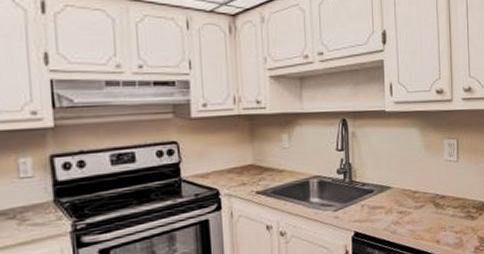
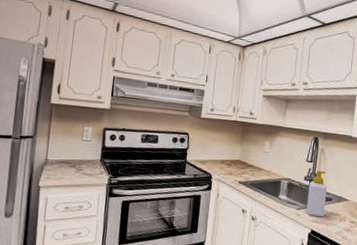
soap bottle: none [343,158,367,215] -> present [306,170,327,217]

